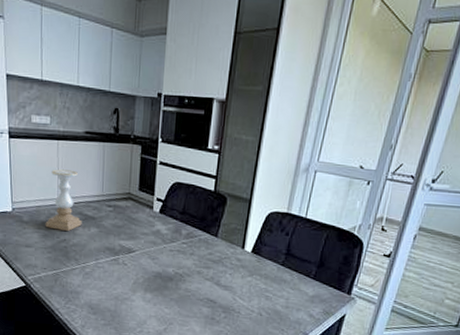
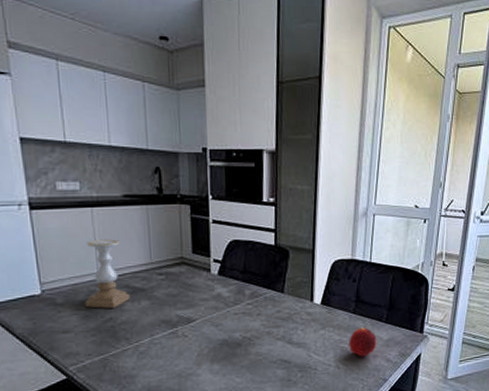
peach: none [273,280,303,309] -> present [349,327,377,357]

